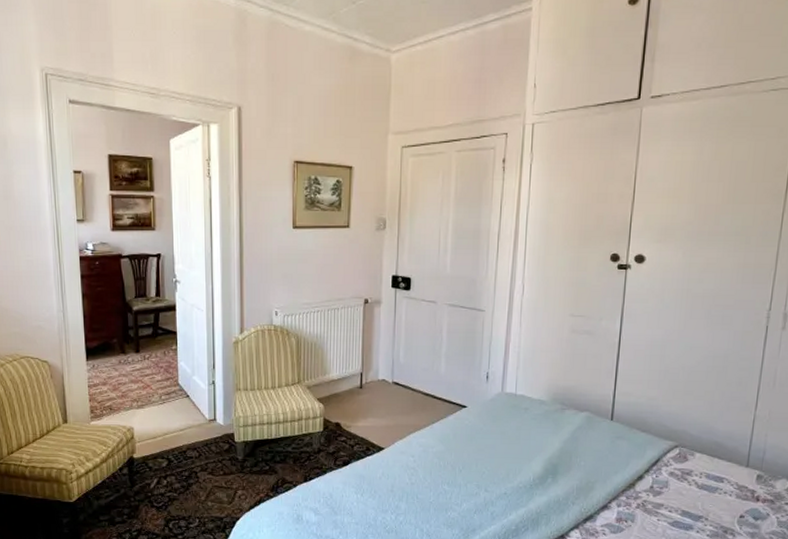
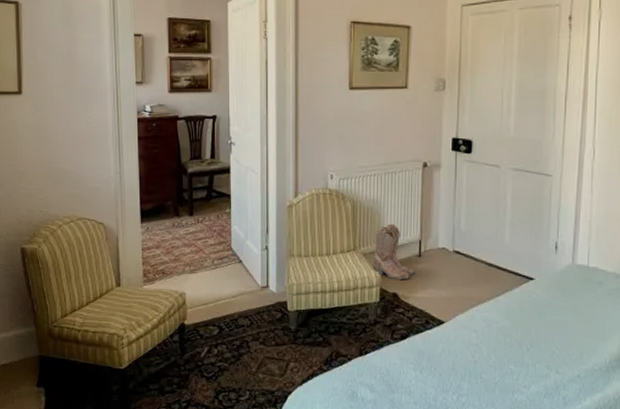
boots: none [317,357,357,410] -> present [374,223,415,279]

